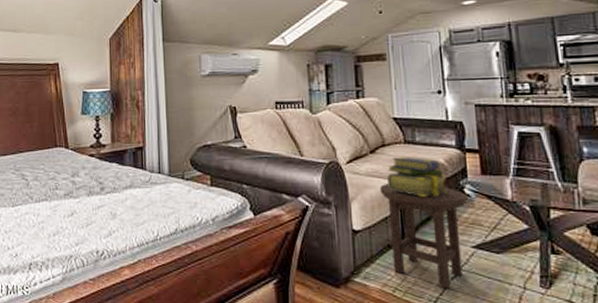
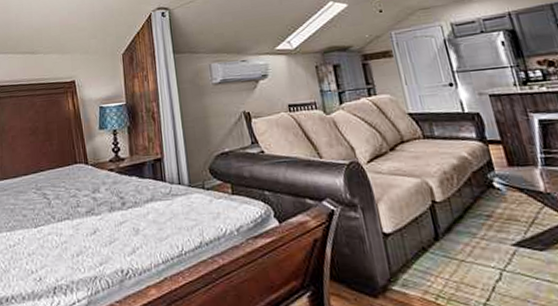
stool: present [379,184,468,289] -> none [404,182,508,293]
stack of books: present [387,157,447,196] -> none [409,152,476,193]

